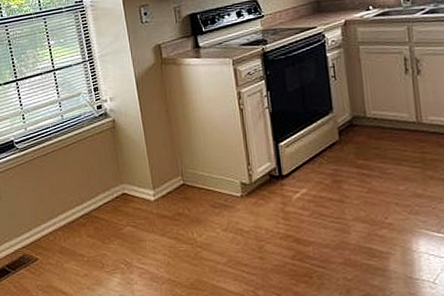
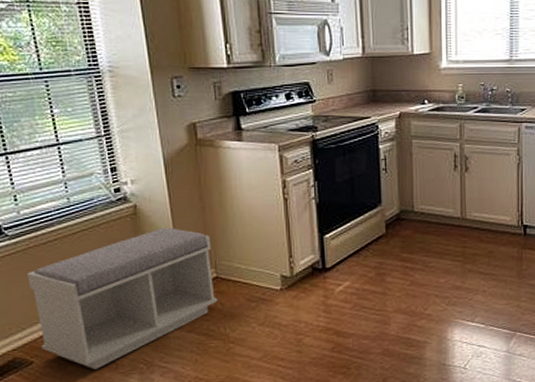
bench: none [33,138,186,268] -> present [28,227,218,370]

